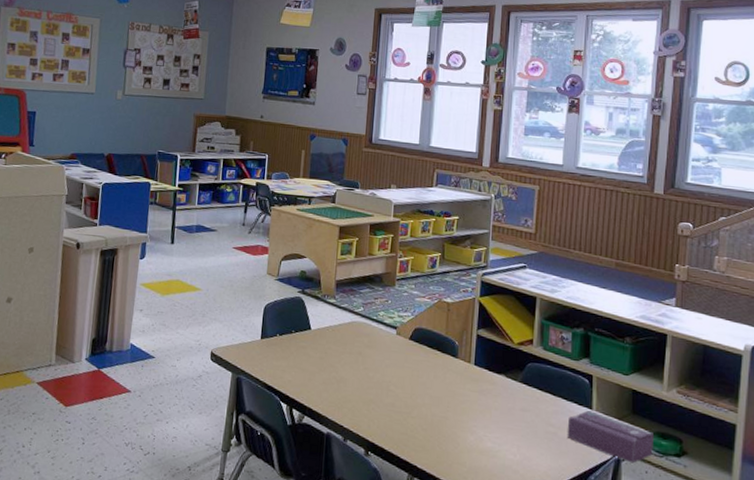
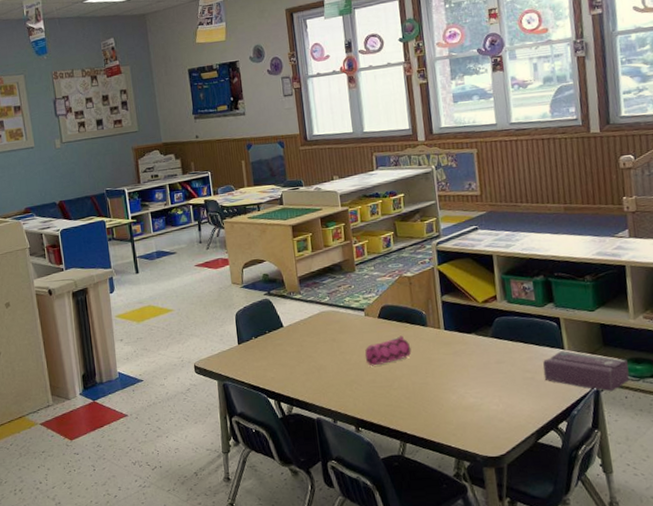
pencil case: none [388,362,437,389] -> present [364,335,412,366]

